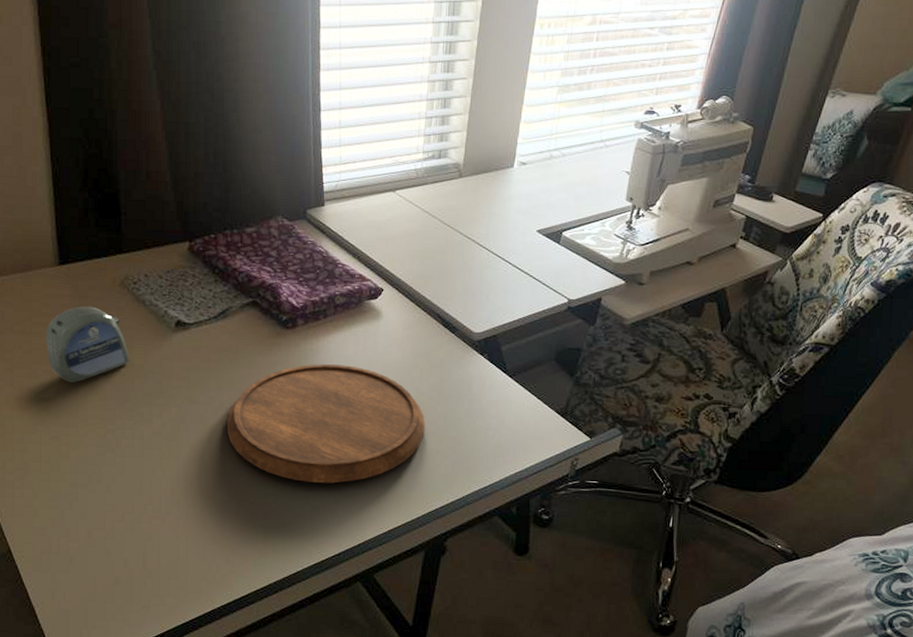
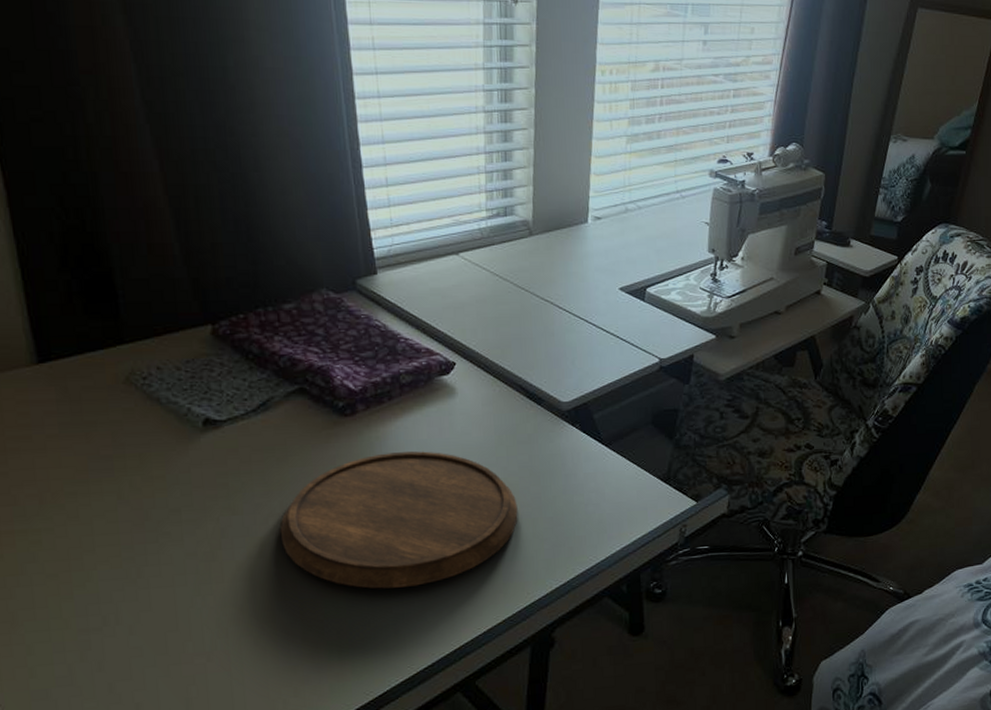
tape measure: present [46,306,130,383] -> none [26,410,147,506]

